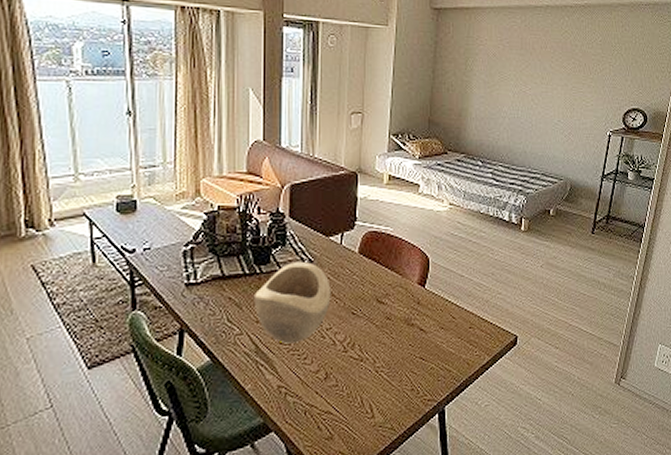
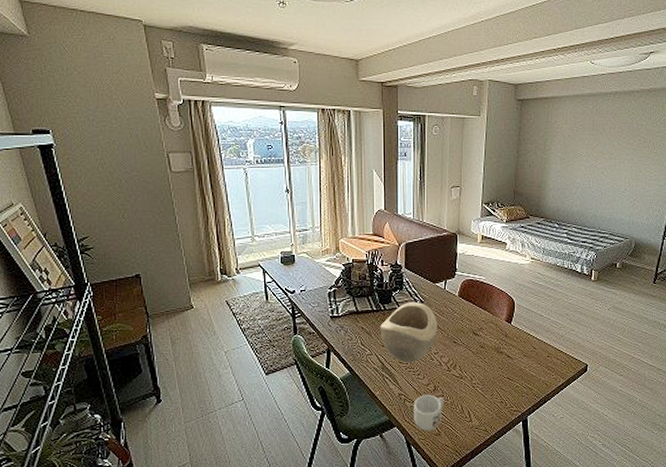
mug: none [298,384,339,435] -> present [414,394,444,431]

